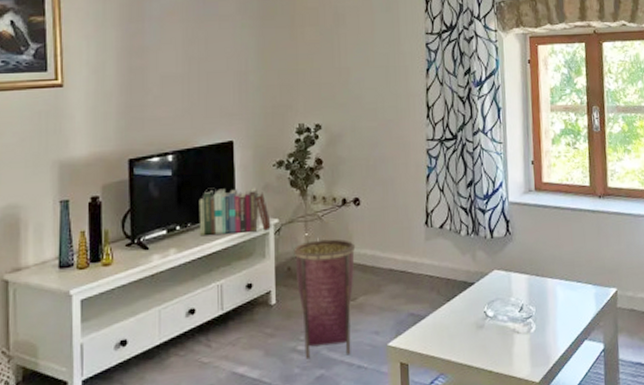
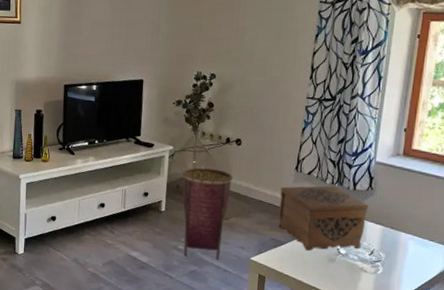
books: present [199,187,271,237] -> none [112,114,167,154]
decorative box: none [411,237,510,320] -> present [278,185,369,251]

